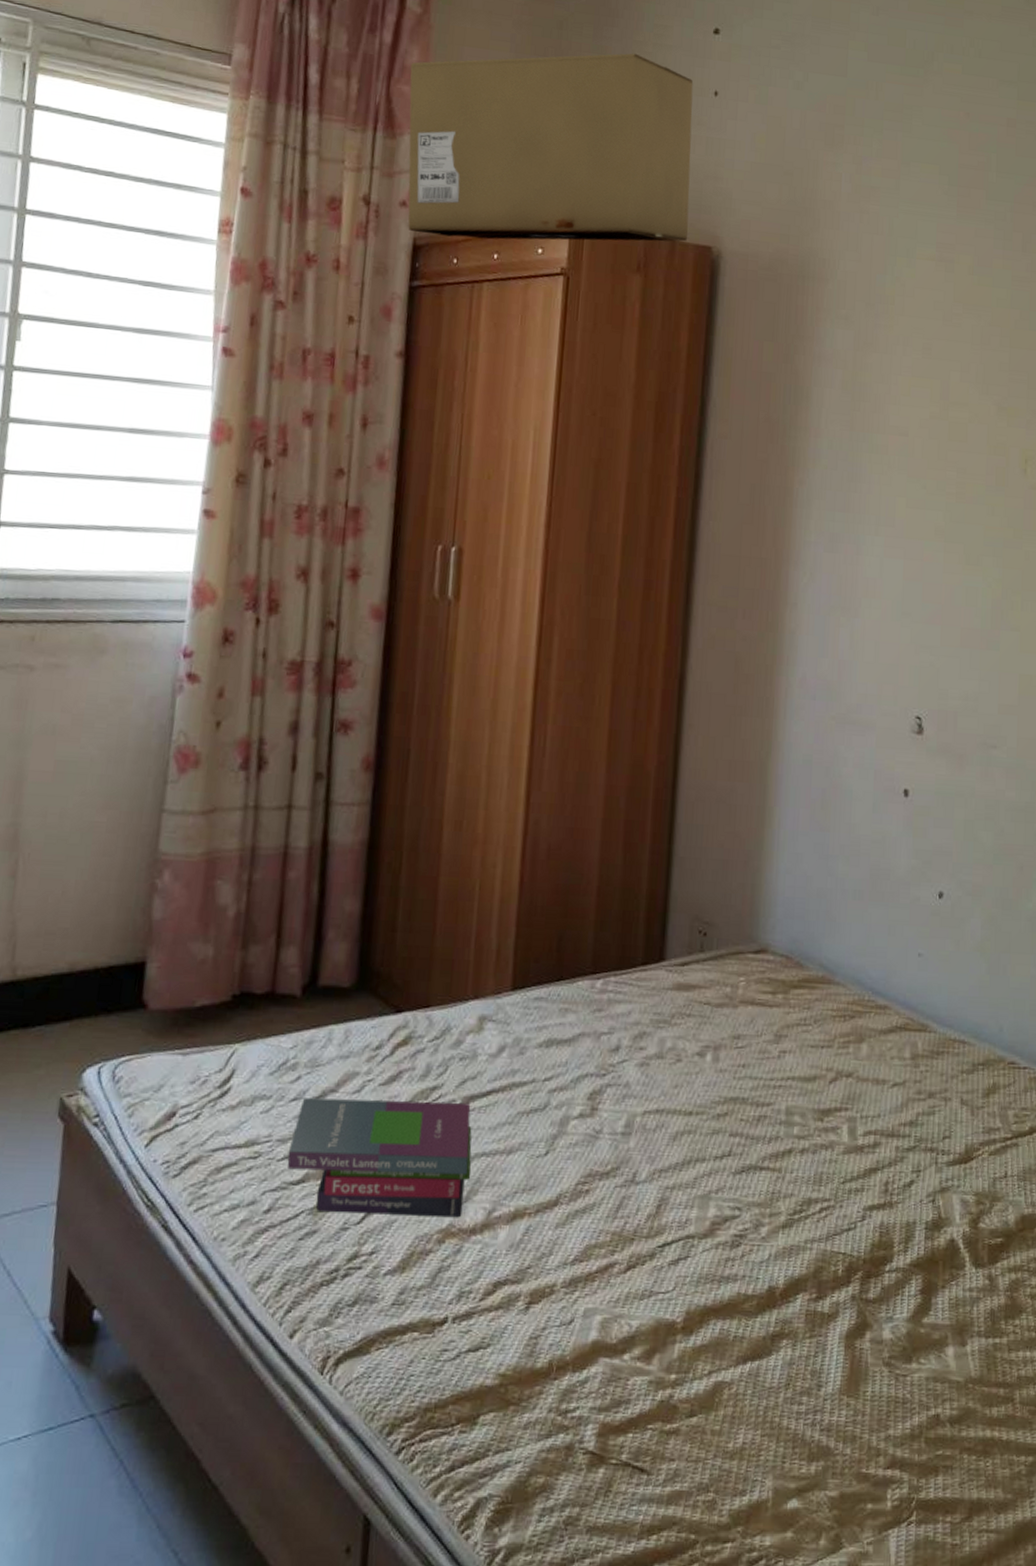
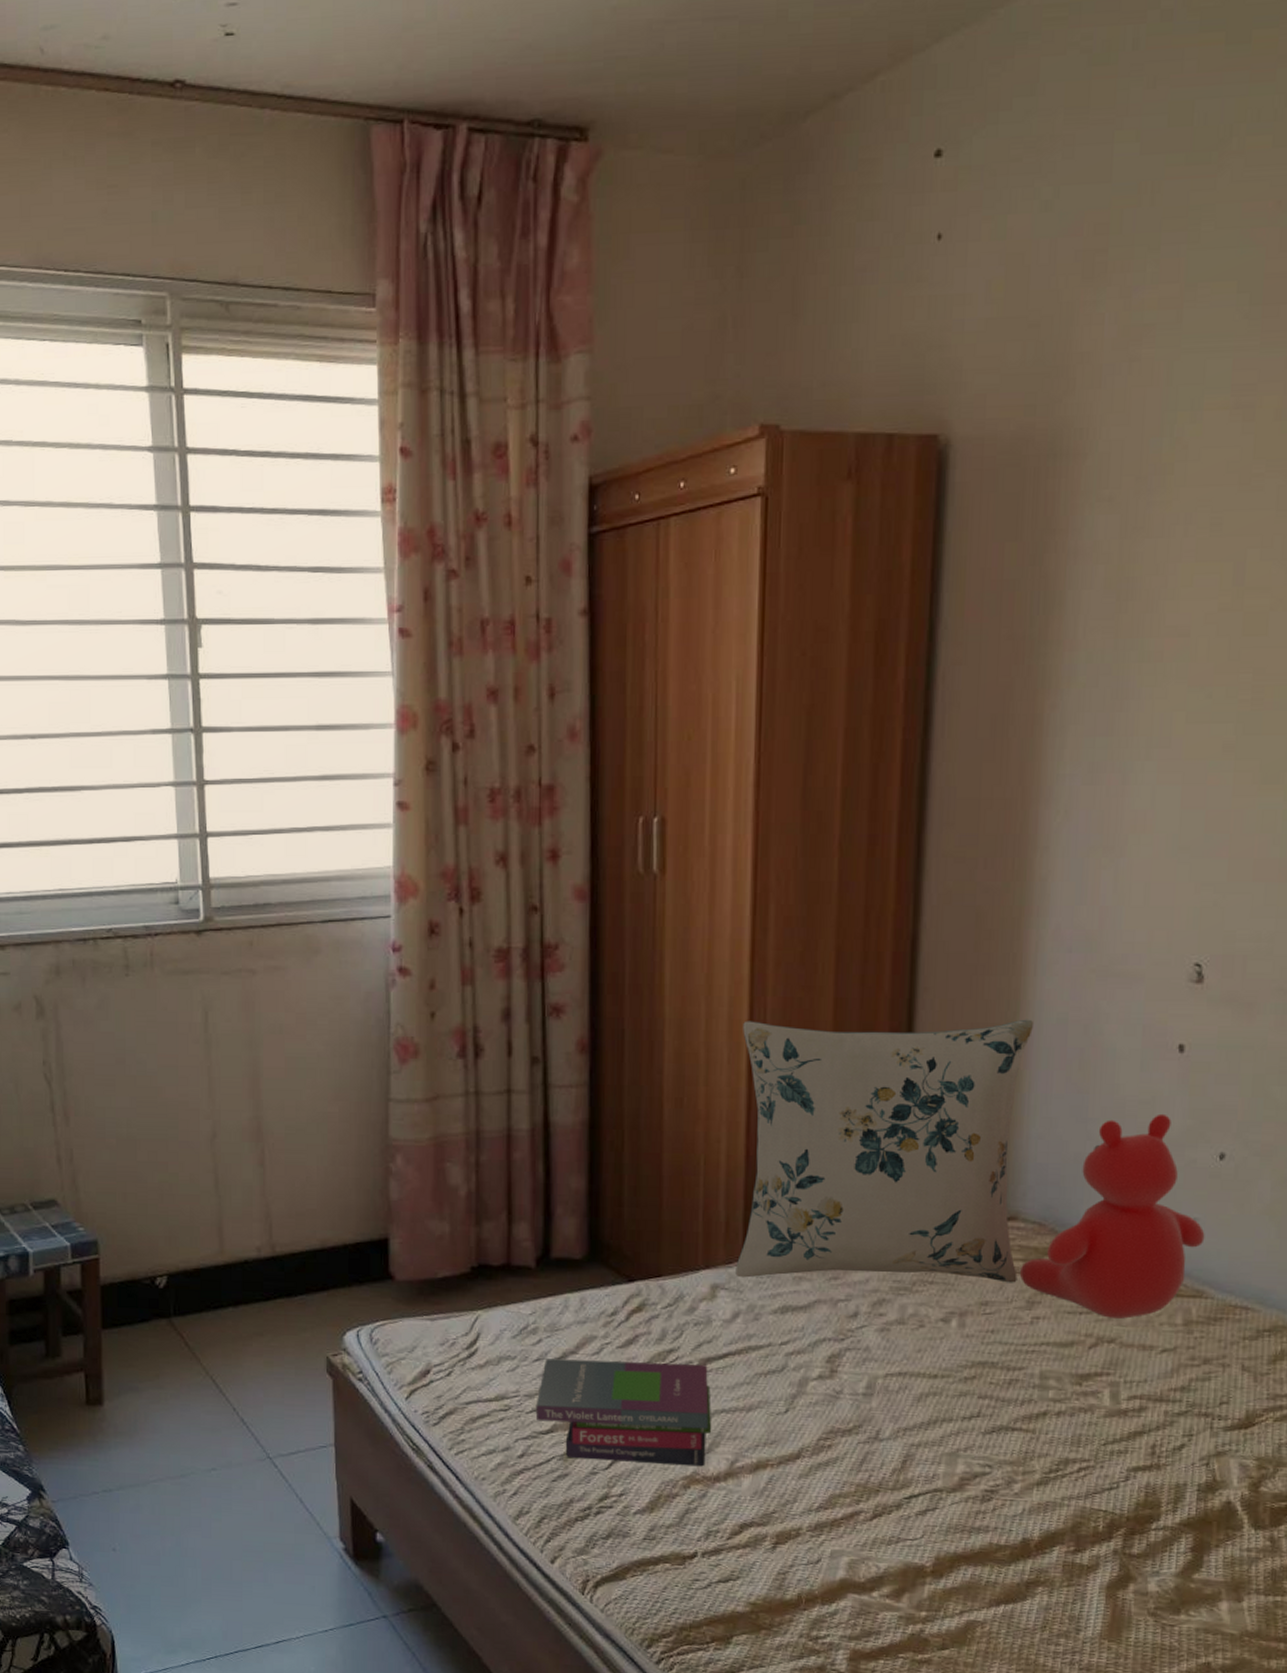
box: present [408,53,694,242] -> none [571,203,910,470]
pillow: none [503,747,784,1016] -> present [735,1019,1035,1283]
teddy bear: none [768,853,928,1054] -> present [1019,1113,1205,1320]

